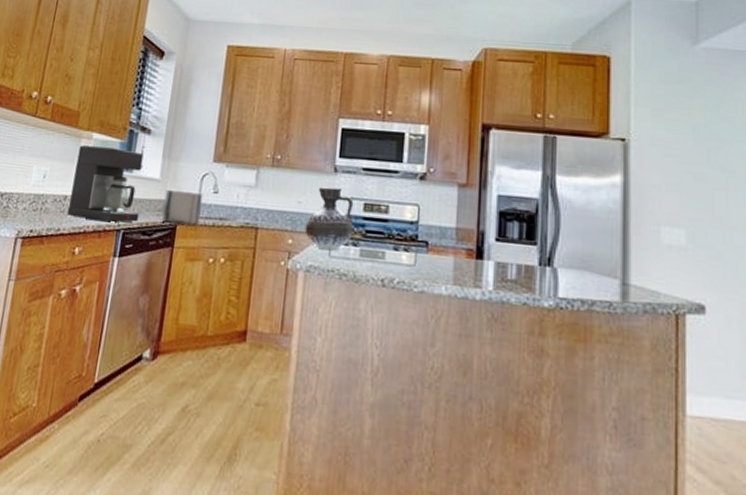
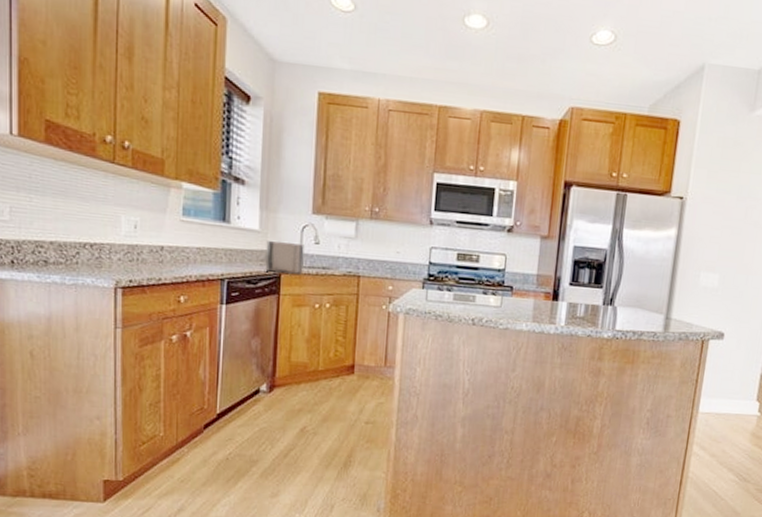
coffee maker: present [66,145,144,223] -> none [166,195,242,272]
ceramic jug: present [304,187,354,251] -> none [403,238,448,296]

